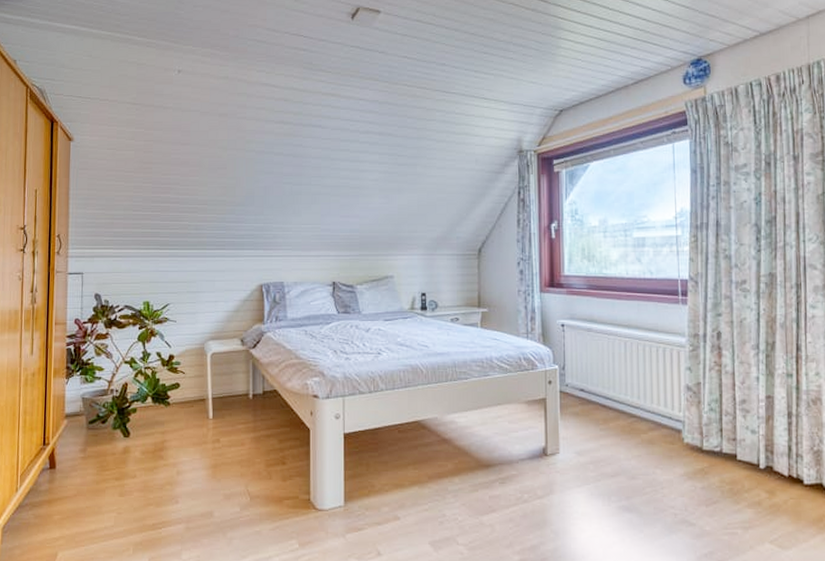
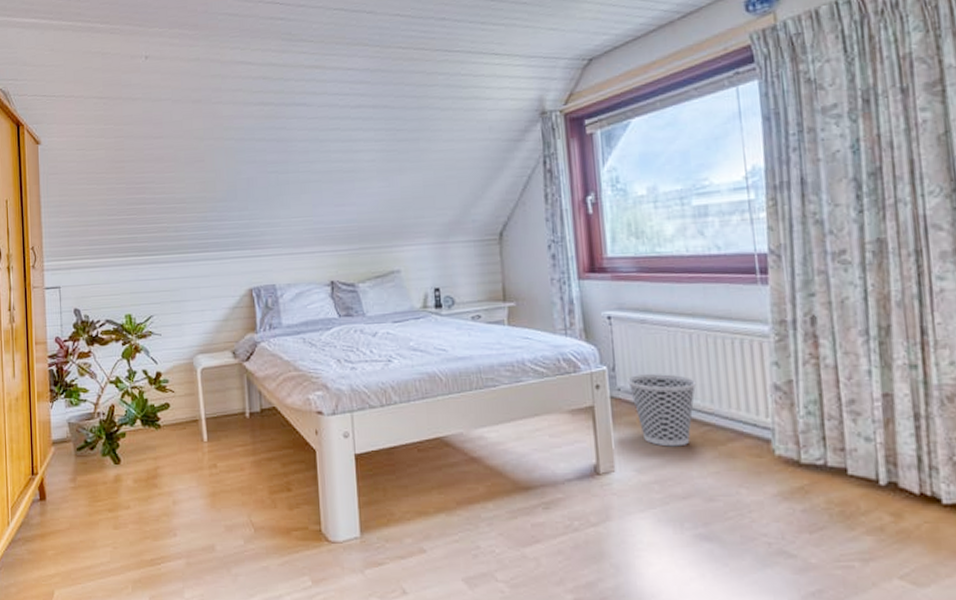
wastebasket: none [574,374,628,434] -> present [628,374,697,447]

